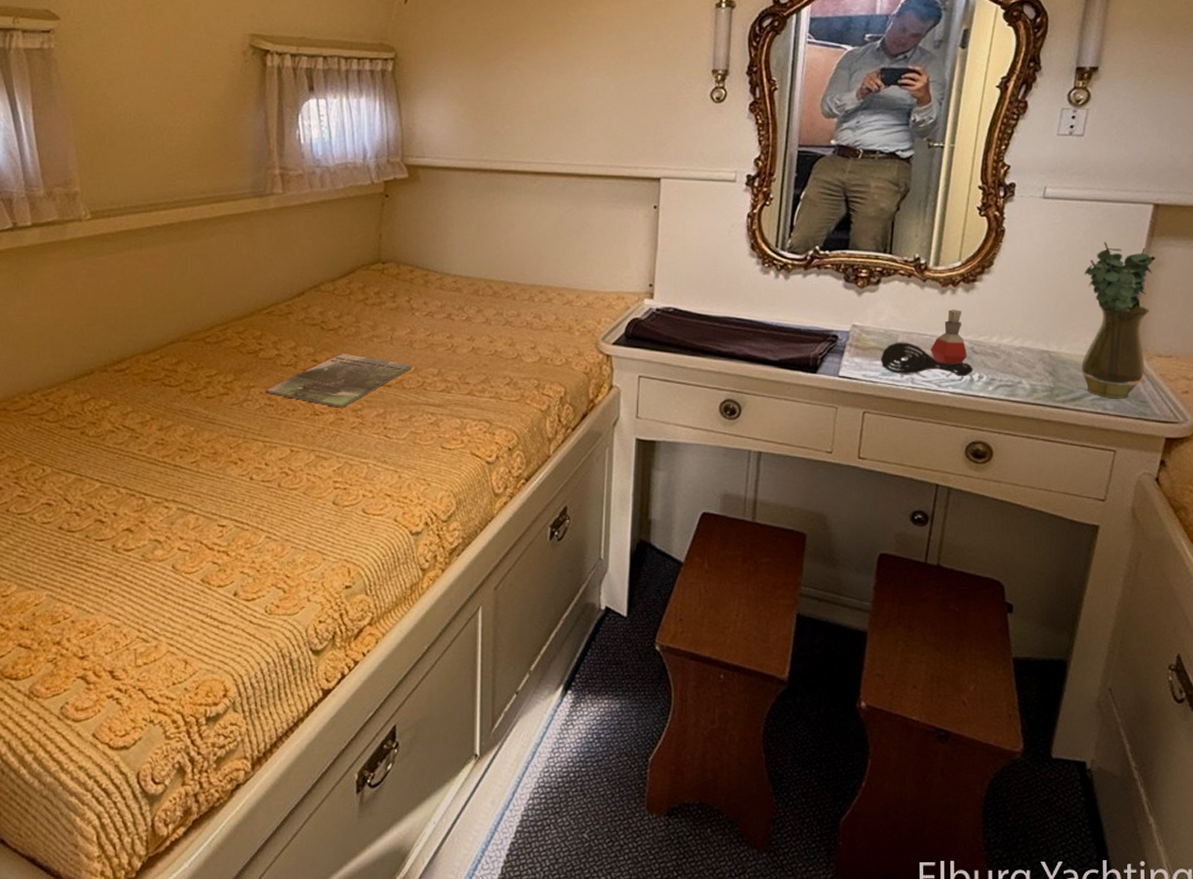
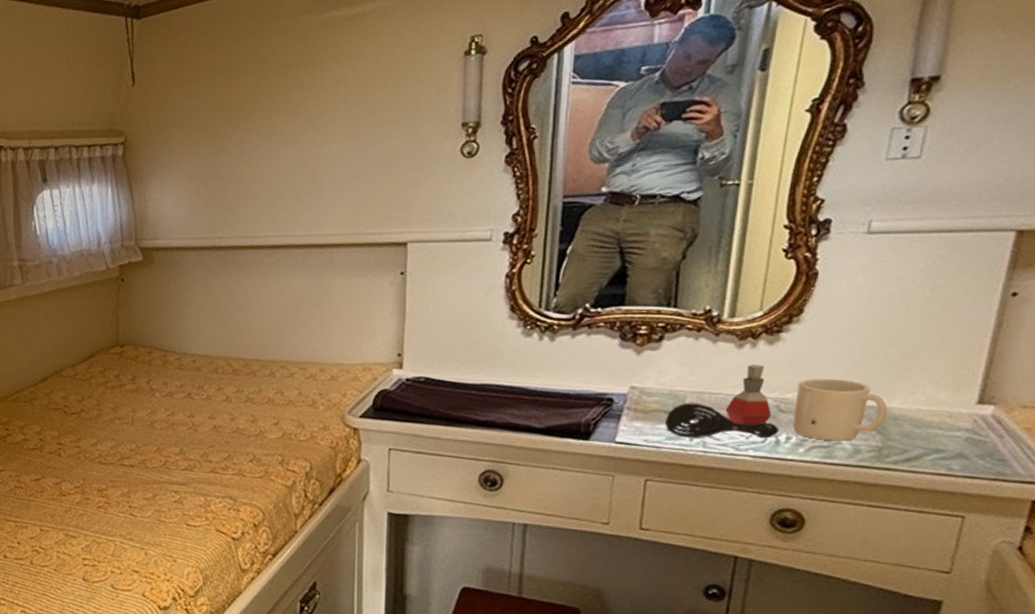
magazine: present [265,353,413,408] -> none [14,435,155,488]
mug: none [984,324,1057,381] -> present [793,378,887,441]
vase: present [1081,241,1153,399] -> none [918,277,1016,458]

